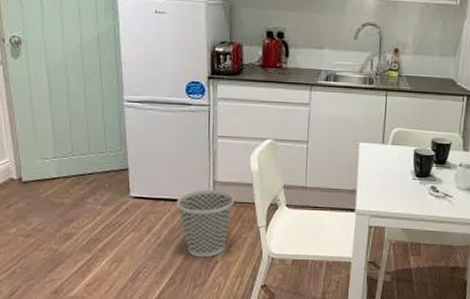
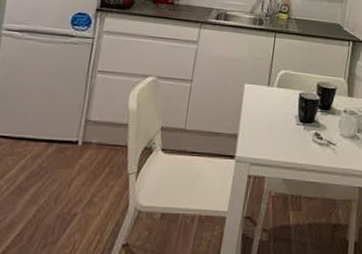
wastebasket: present [176,190,235,258] -> none [39,129,107,210]

